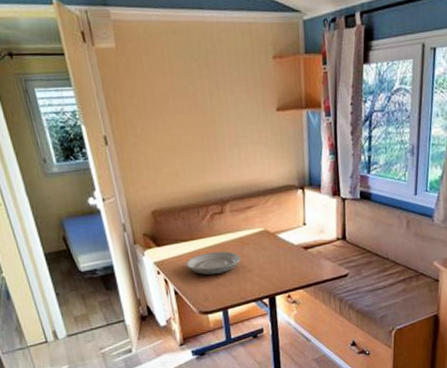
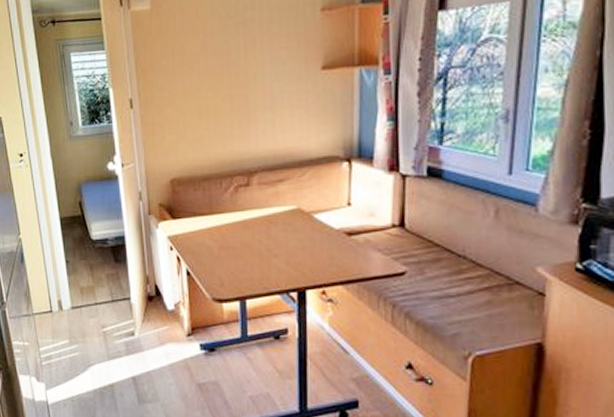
plate: present [185,251,241,276] -> none [201,229,266,257]

